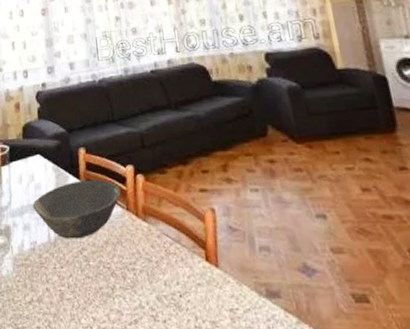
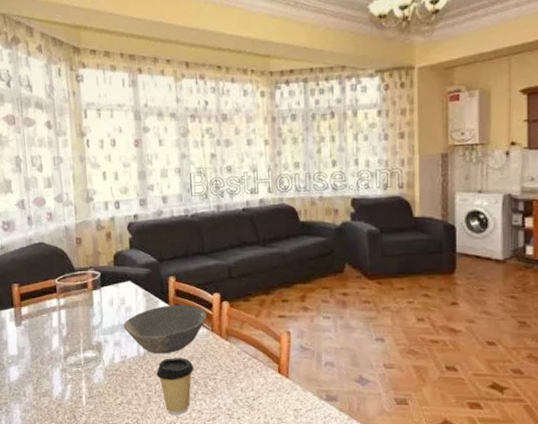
coffee cup: none [68,243,110,317] -> present [156,358,194,416]

